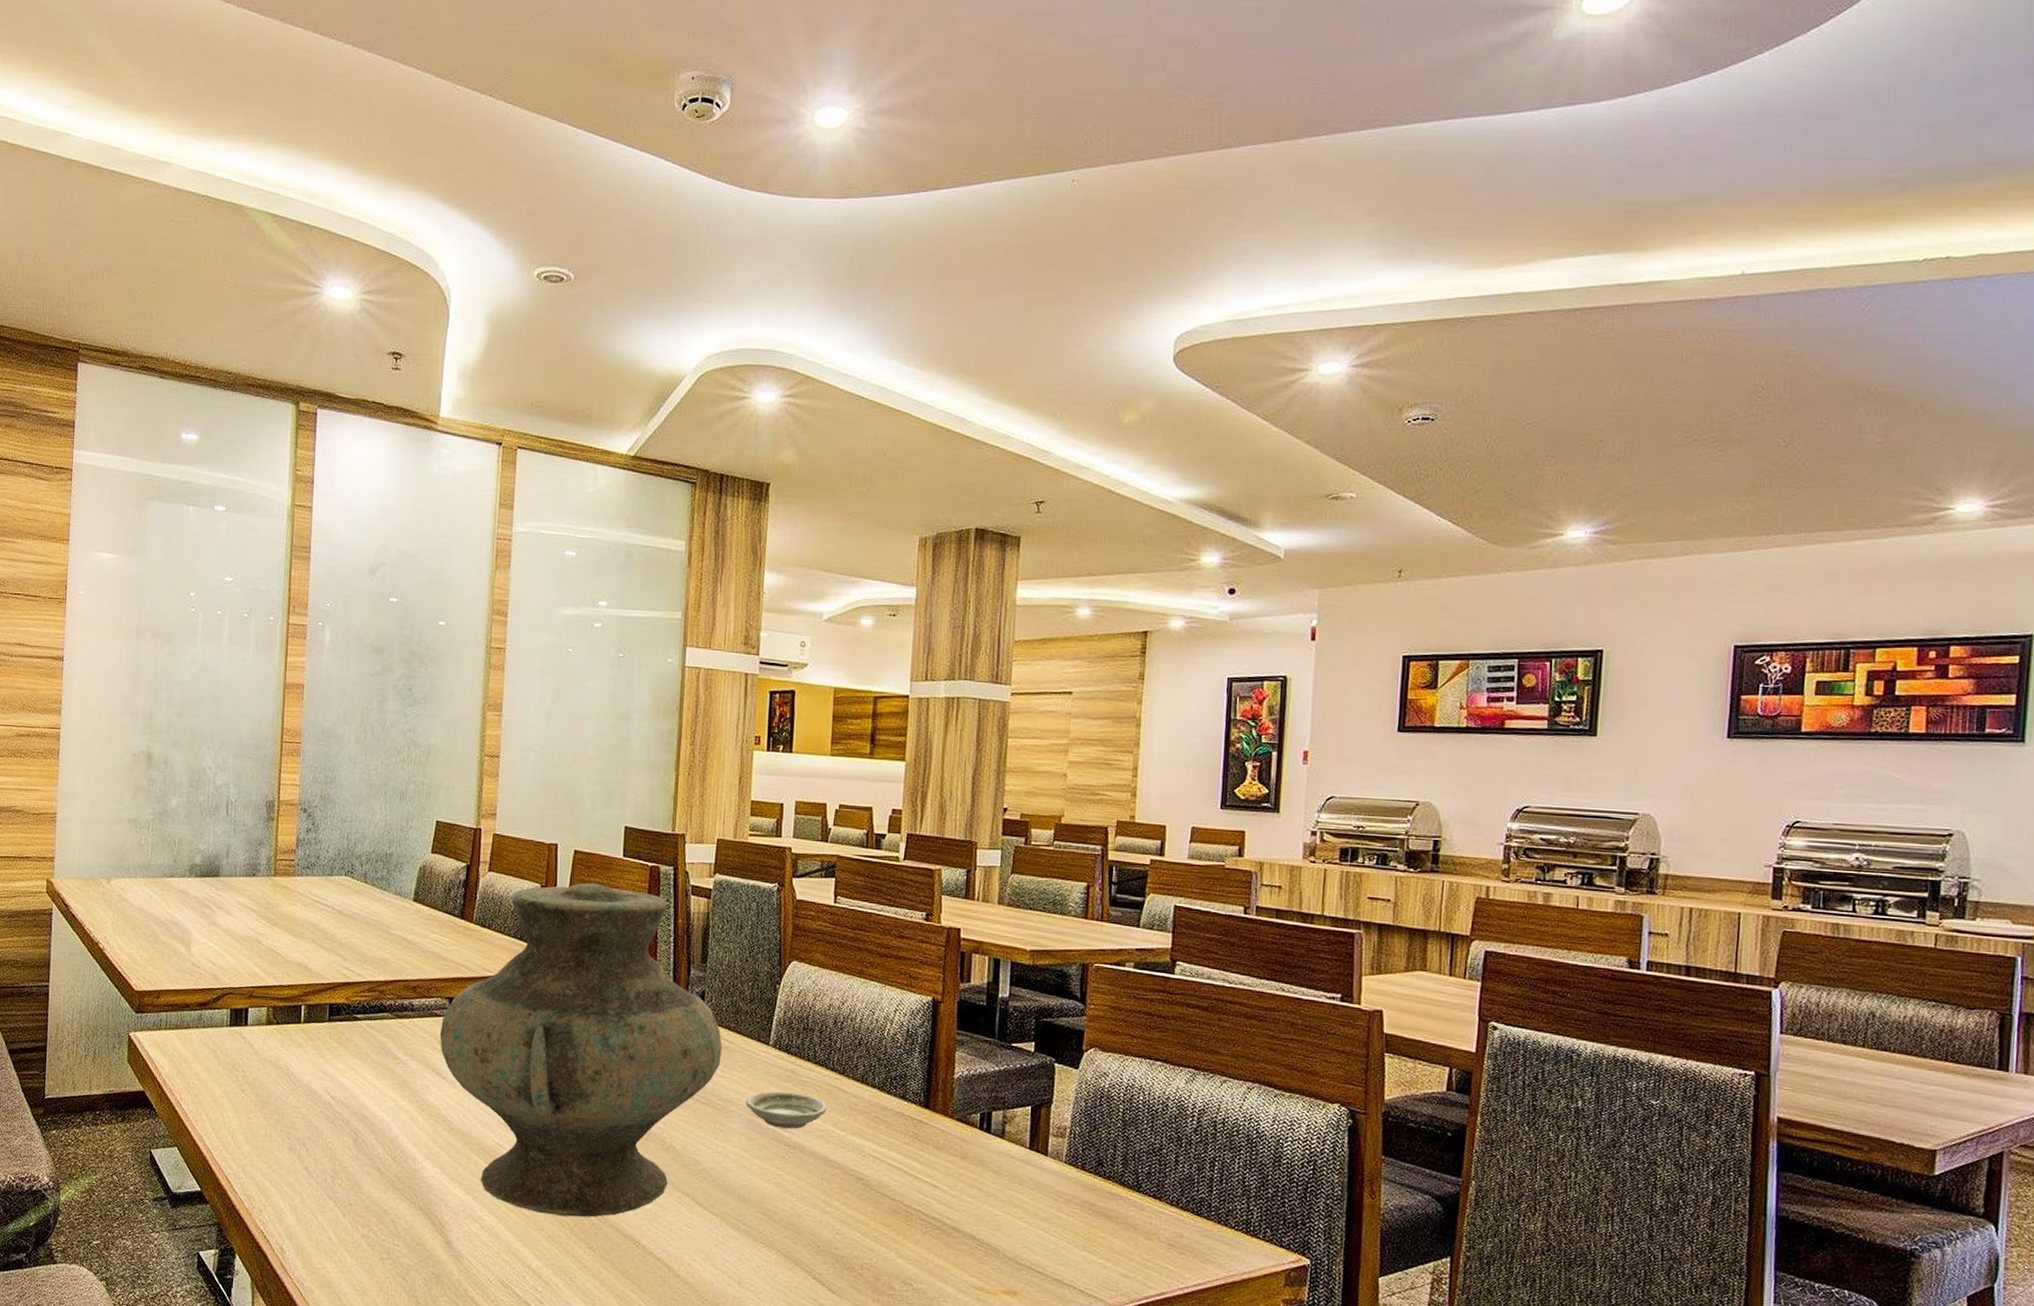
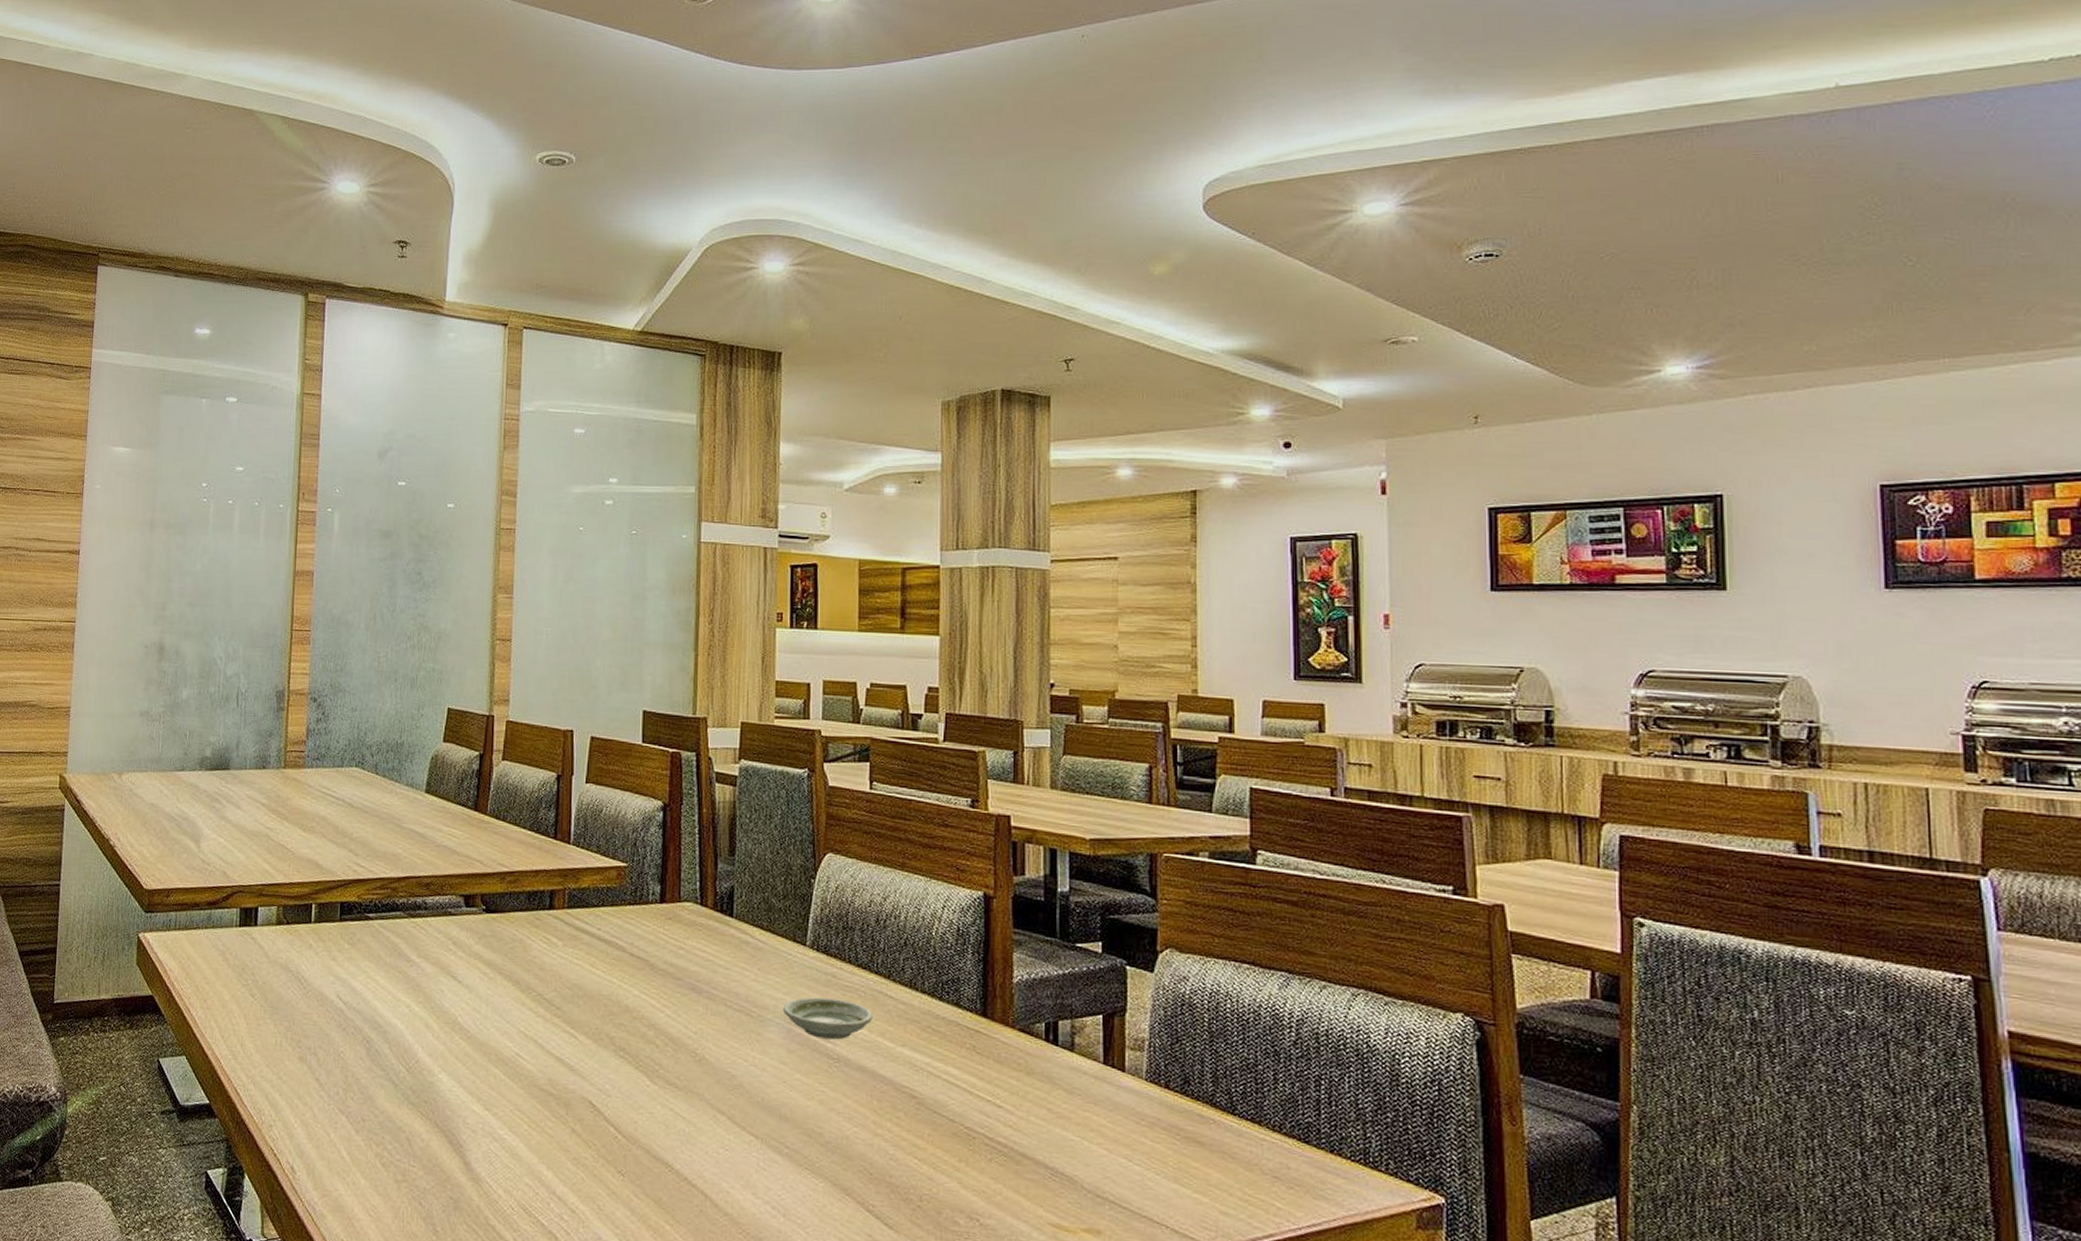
vase: present [439,882,722,1217] -> none [454,771,755,1137]

